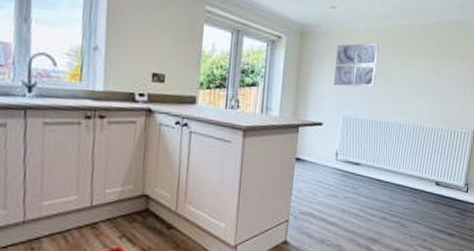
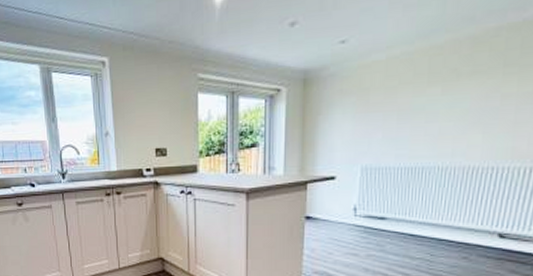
wall art: present [333,43,379,87] -> none [346,73,408,133]

